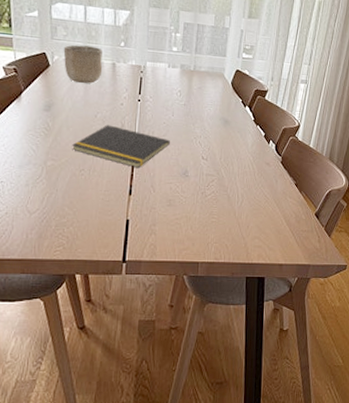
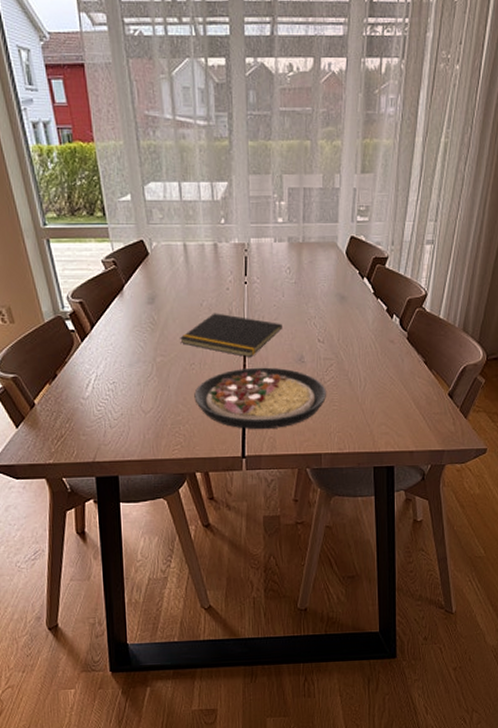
bowl: present [63,45,103,84] -> none [161,227,204,269]
plate: none [81,177,207,237] -> present [194,367,326,430]

